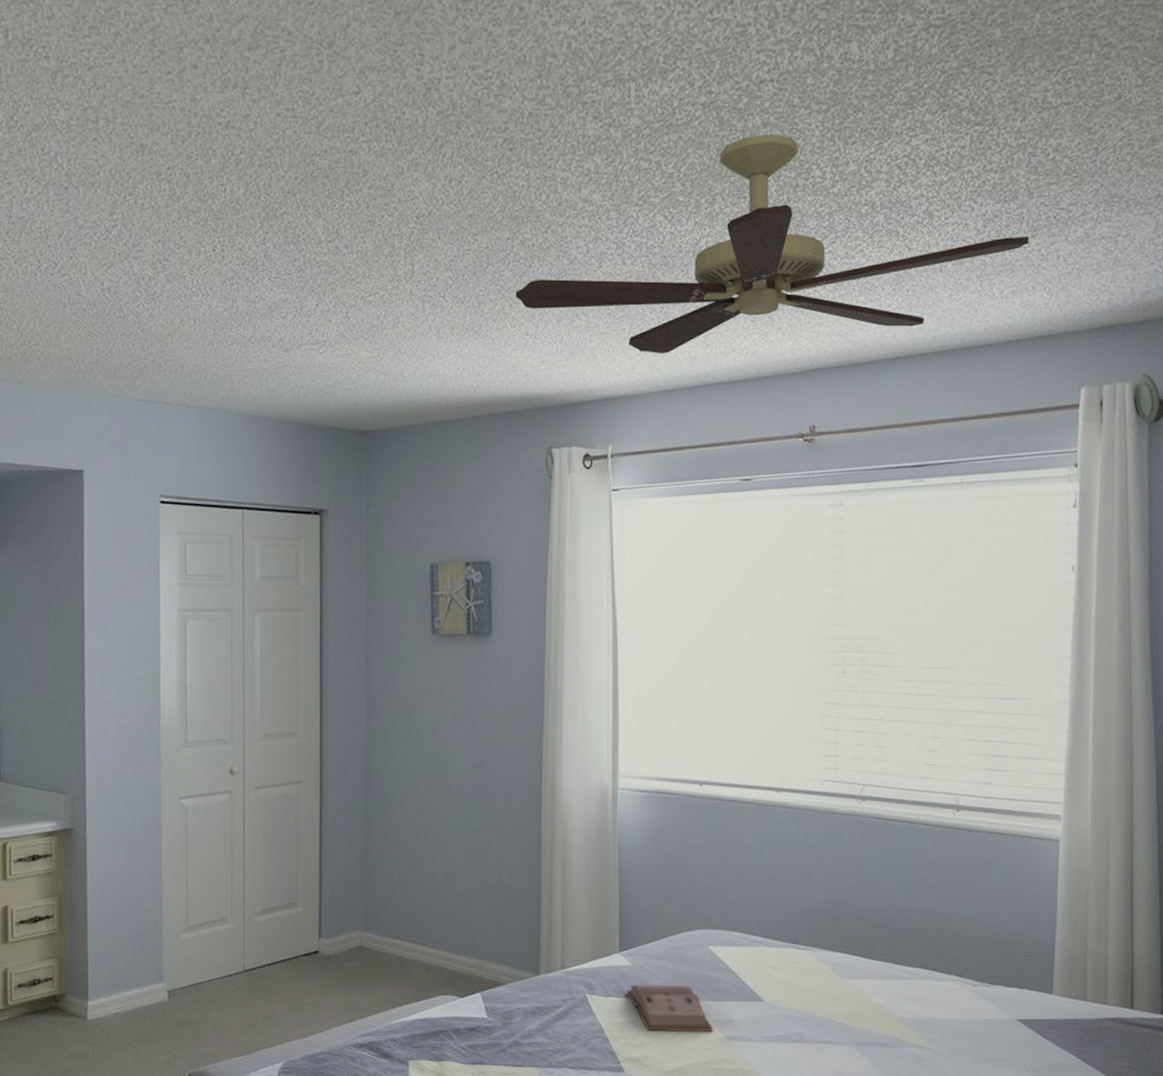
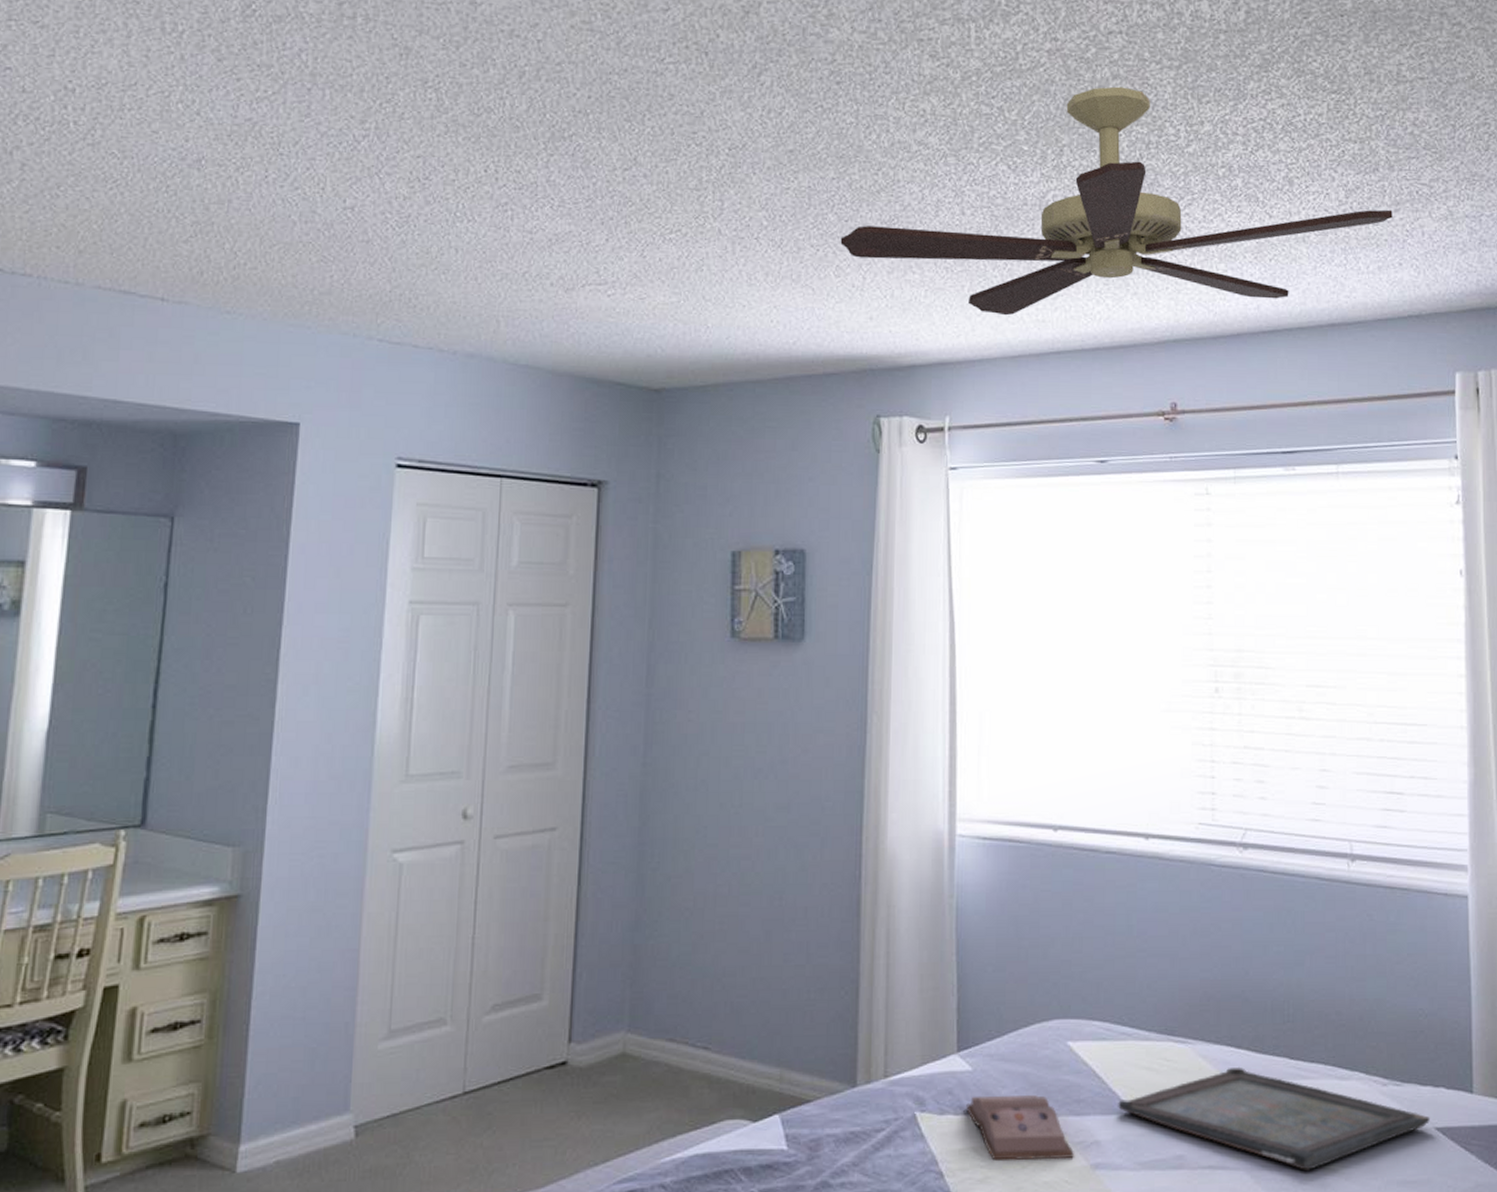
serving tray: none [749,968,1013,1047] -> present [1118,1066,1430,1170]

